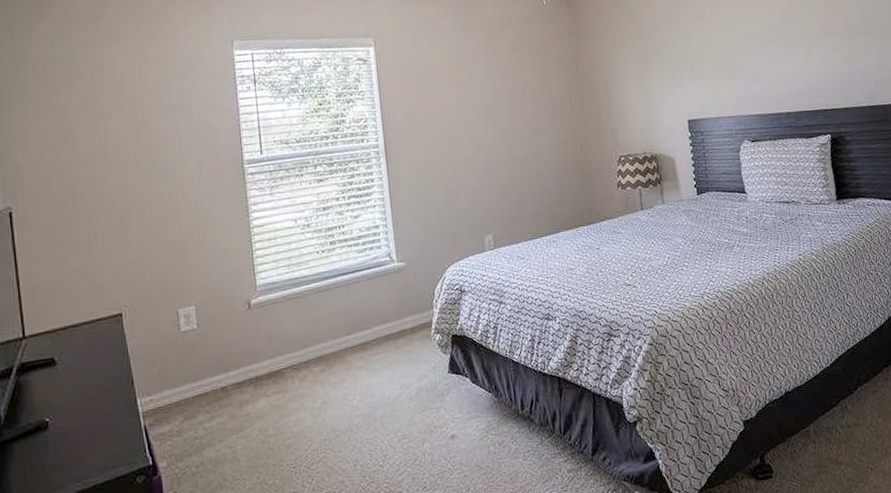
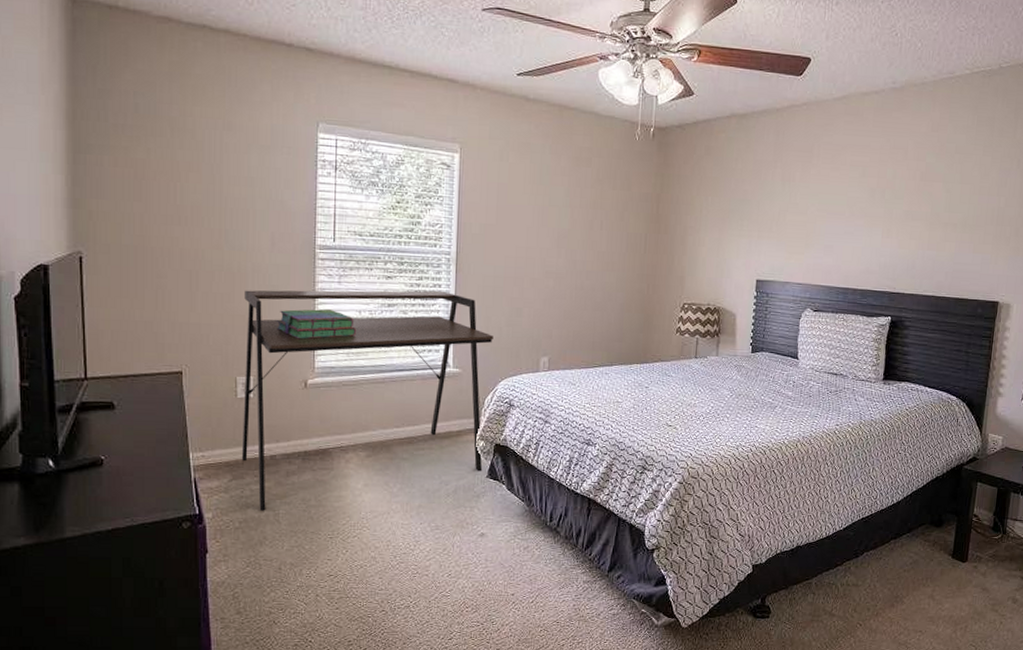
desk: none [177,185,443,450] -> present [241,290,493,511]
stack of books: none [213,223,295,260] -> present [277,309,357,340]

